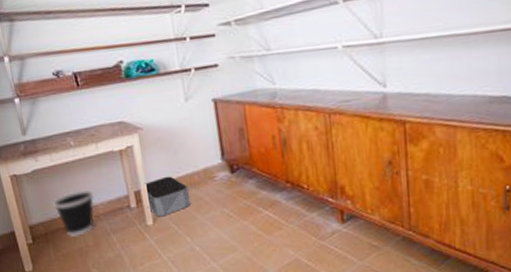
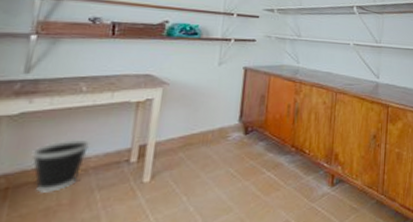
storage bin: present [145,176,190,217] -> none [149,132,199,174]

